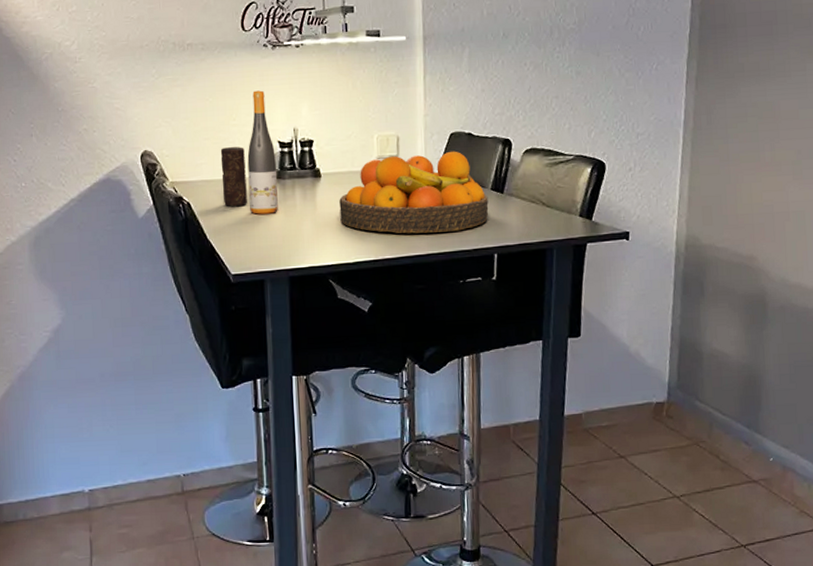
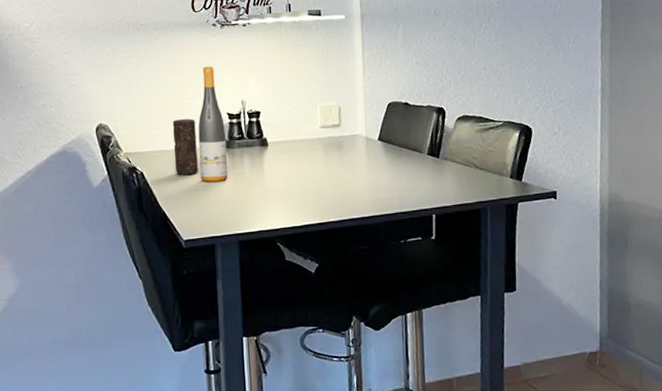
fruit bowl: present [339,151,489,234] -> none [285,119,426,198]

